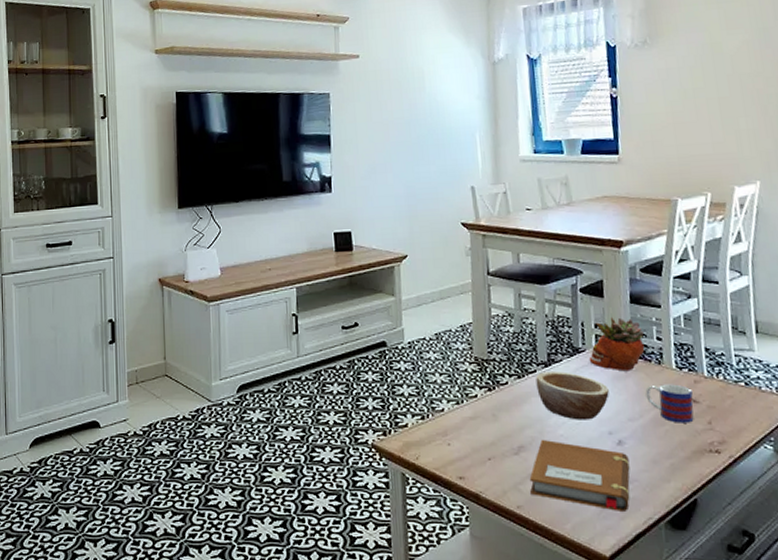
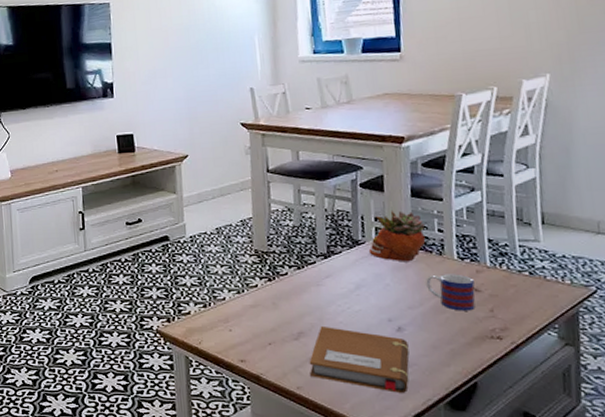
bowl: present [535,372,609,420] -> none [315,263,389,308]

